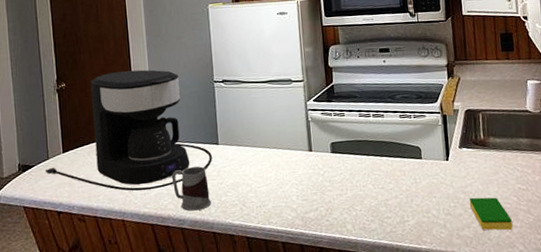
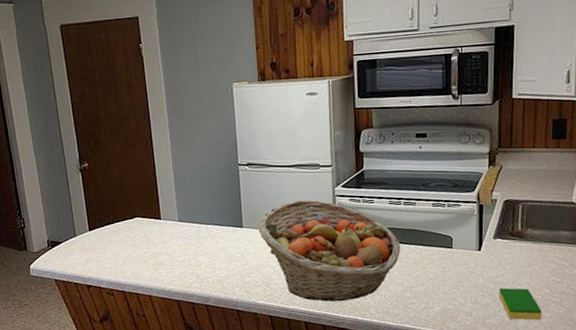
coffee maker: present [45,69,212,192] -> none [73,151,236,270]
mug: present [171,166,211,211] -> none [195,247,235,290]
fruit basket: none [234,115,373,219] -> present [258,200,401,302]

